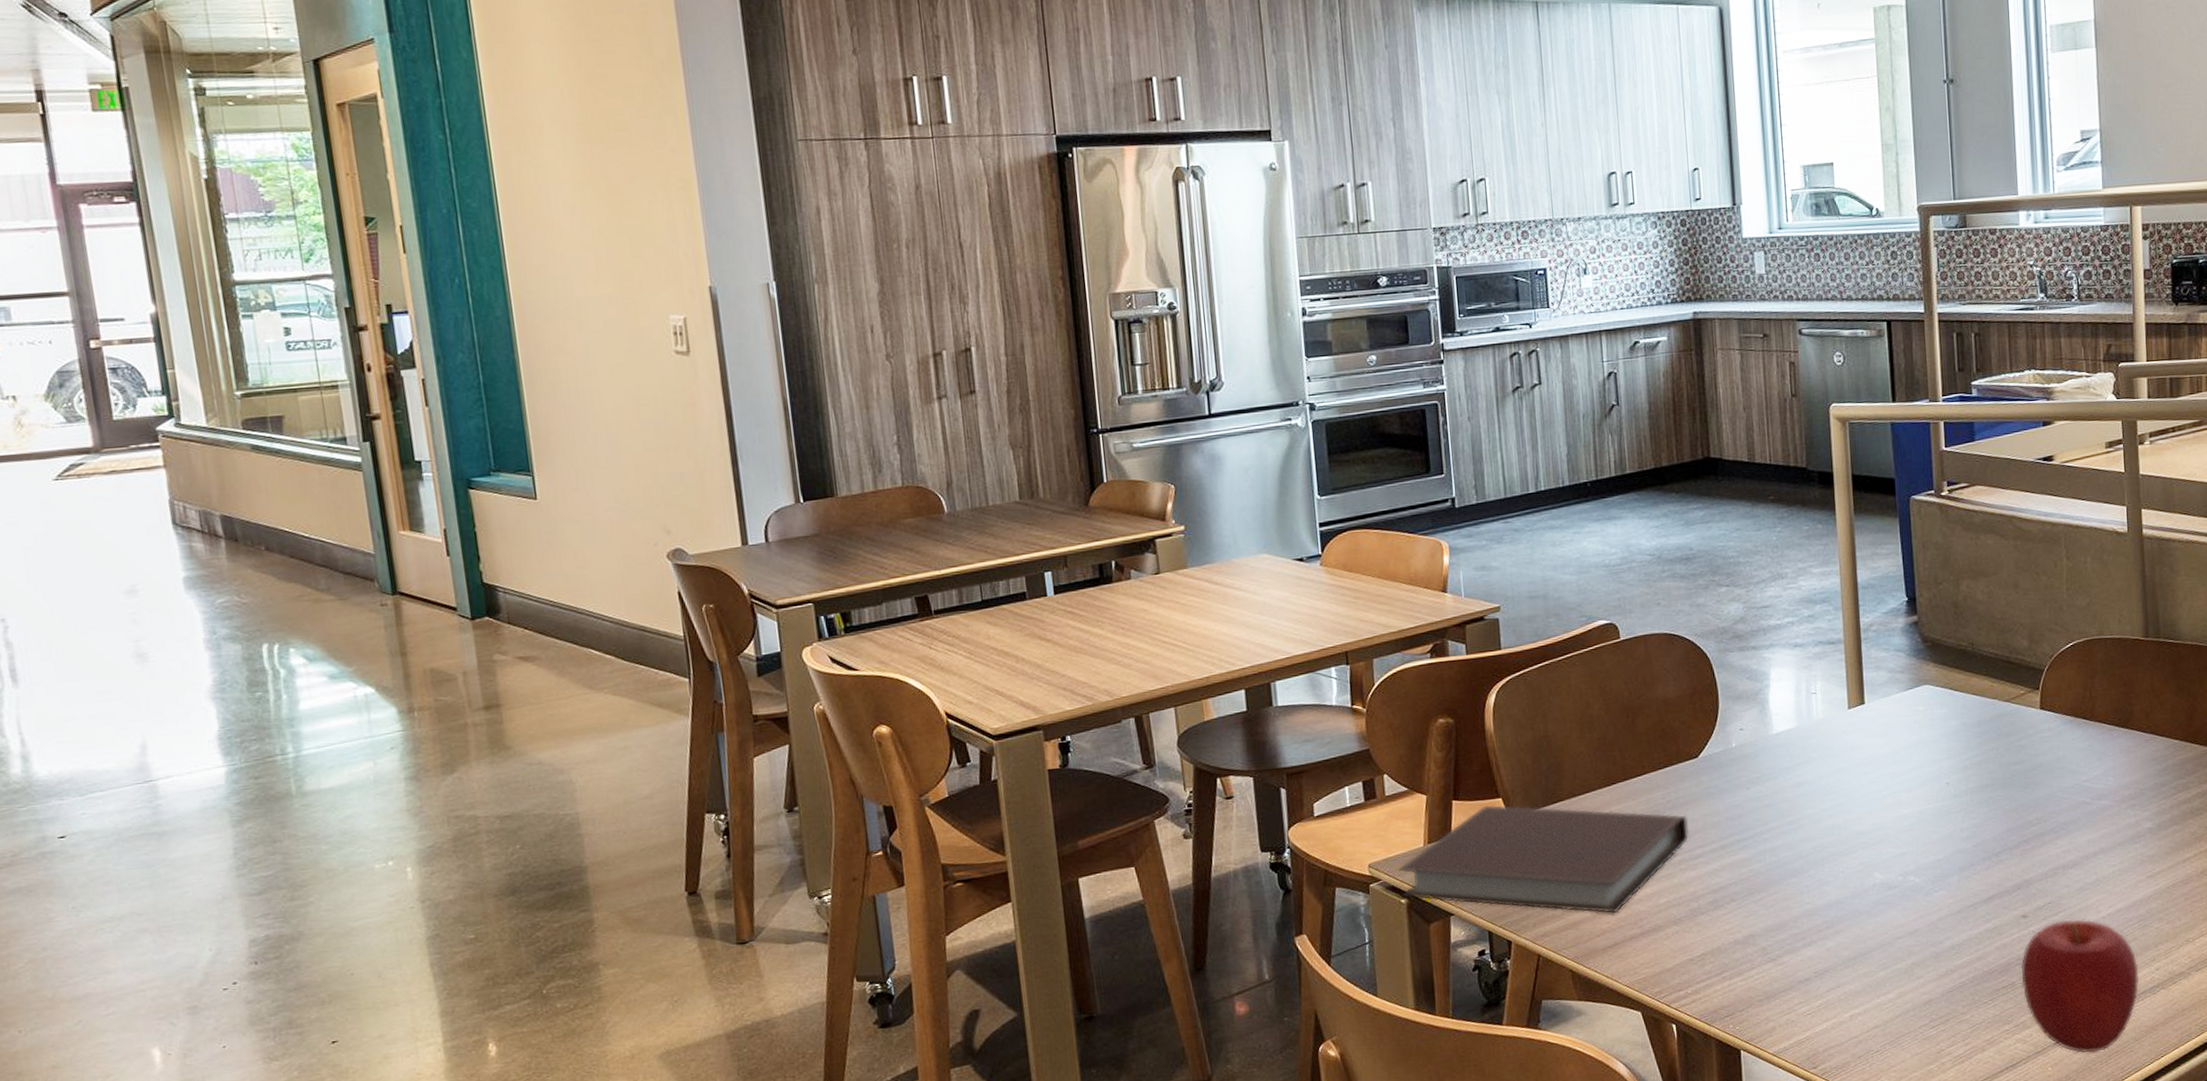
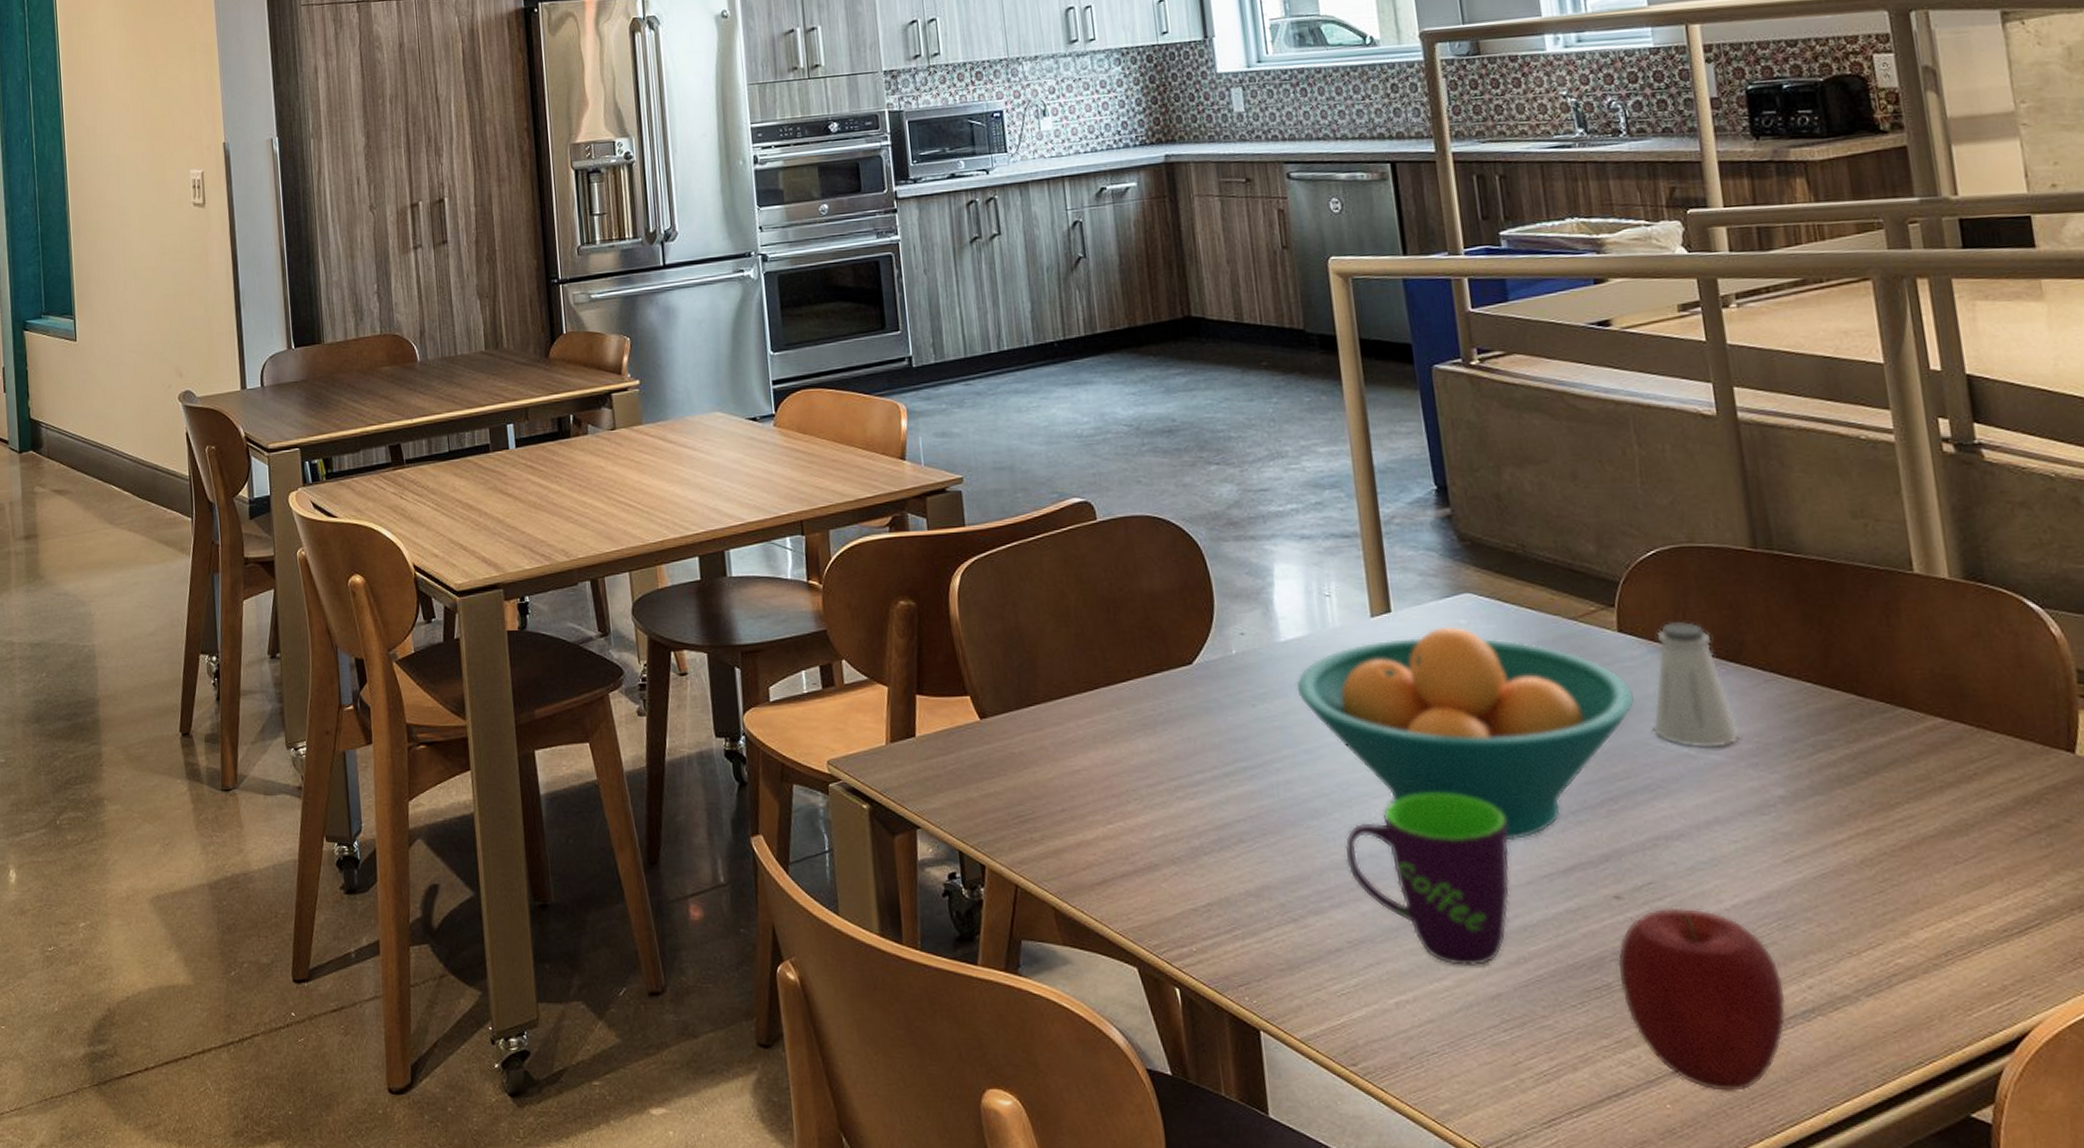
notebook: present [1399,804,1689,914] -> none [859,703,1185,844]
fruit bowl: none [1784,712,2048,882] -> present [1296,626,1634,843]
mug: none [1817,847,1946,982] -> present [1345,792,1510,966]
saltshaker: none [2060,698,2124,796] -> present [1653,622,1741,748]

